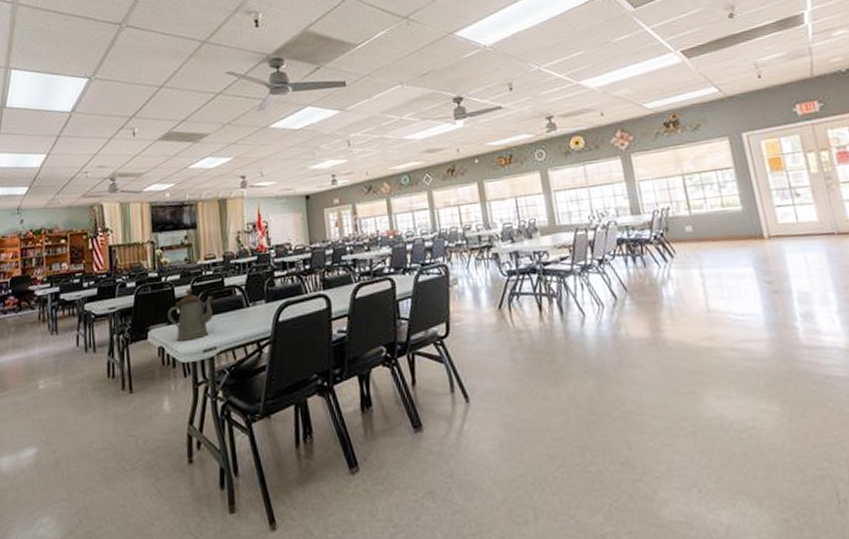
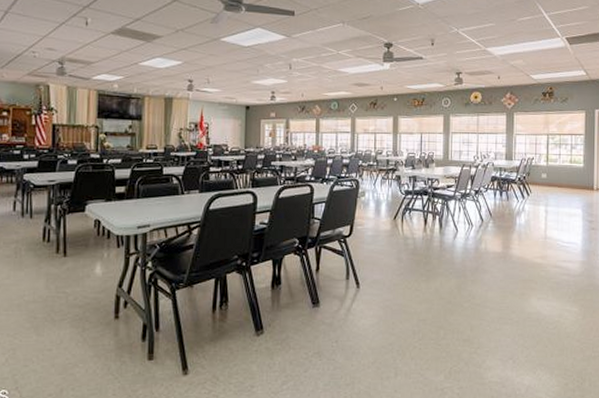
coffee pot: present [167,289,213,342] -> none [106,173,151,217]

